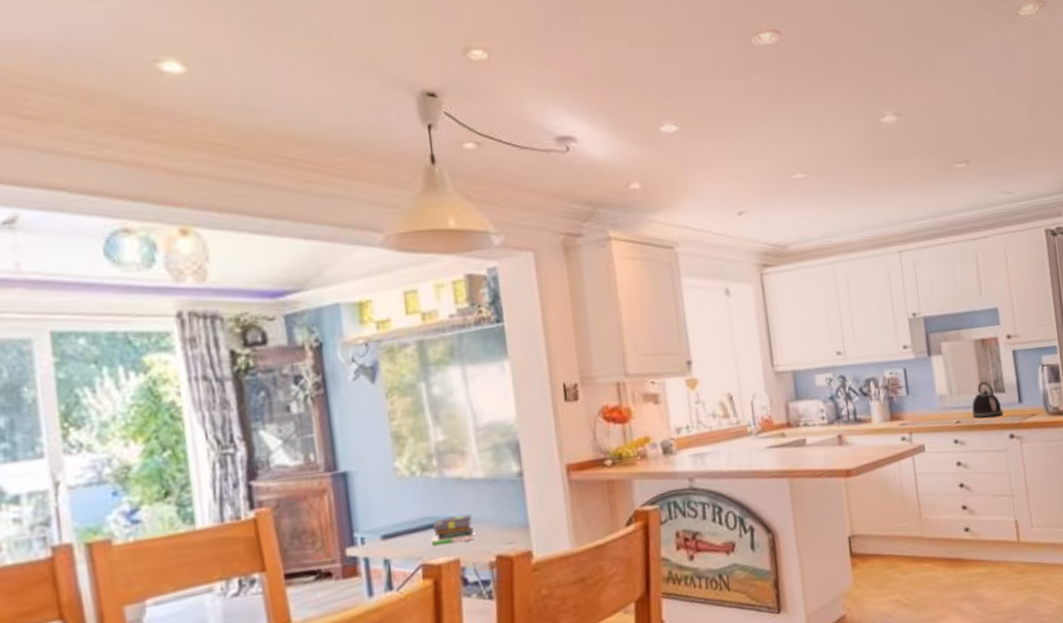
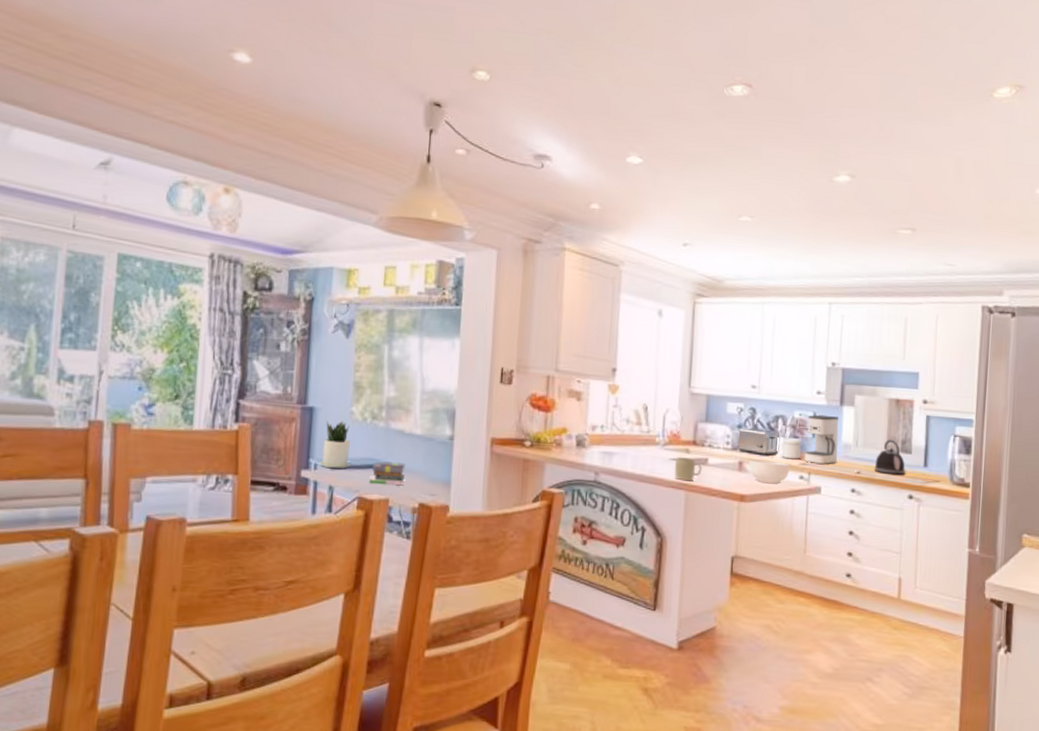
planter: none [366,480,406,540] -> present [319,420,351,469]
mug: none [772,442,802,468] -> present [674,457,702,482]
toaster: none [831,395,876,425] -> present [738,427,779,456]
bowl: none [847,426,891,453] -> present [748,459,790,484]
jar: none [877,399,900,423] -> present [781,437,802,460]
coffee maker: none [898,368,935,422] -> present [805,414,840,465]

